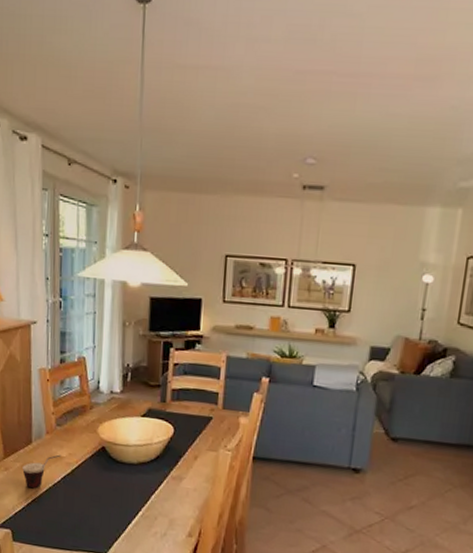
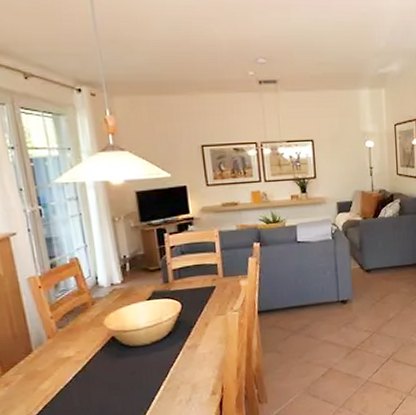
cup: present [22,454,62,489] -> none [26,355,69,397]

